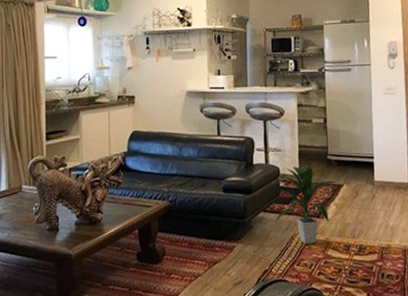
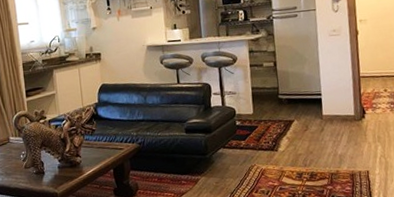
indoor plant: present [274,164,338,244] -> none [233,104,289,174]

